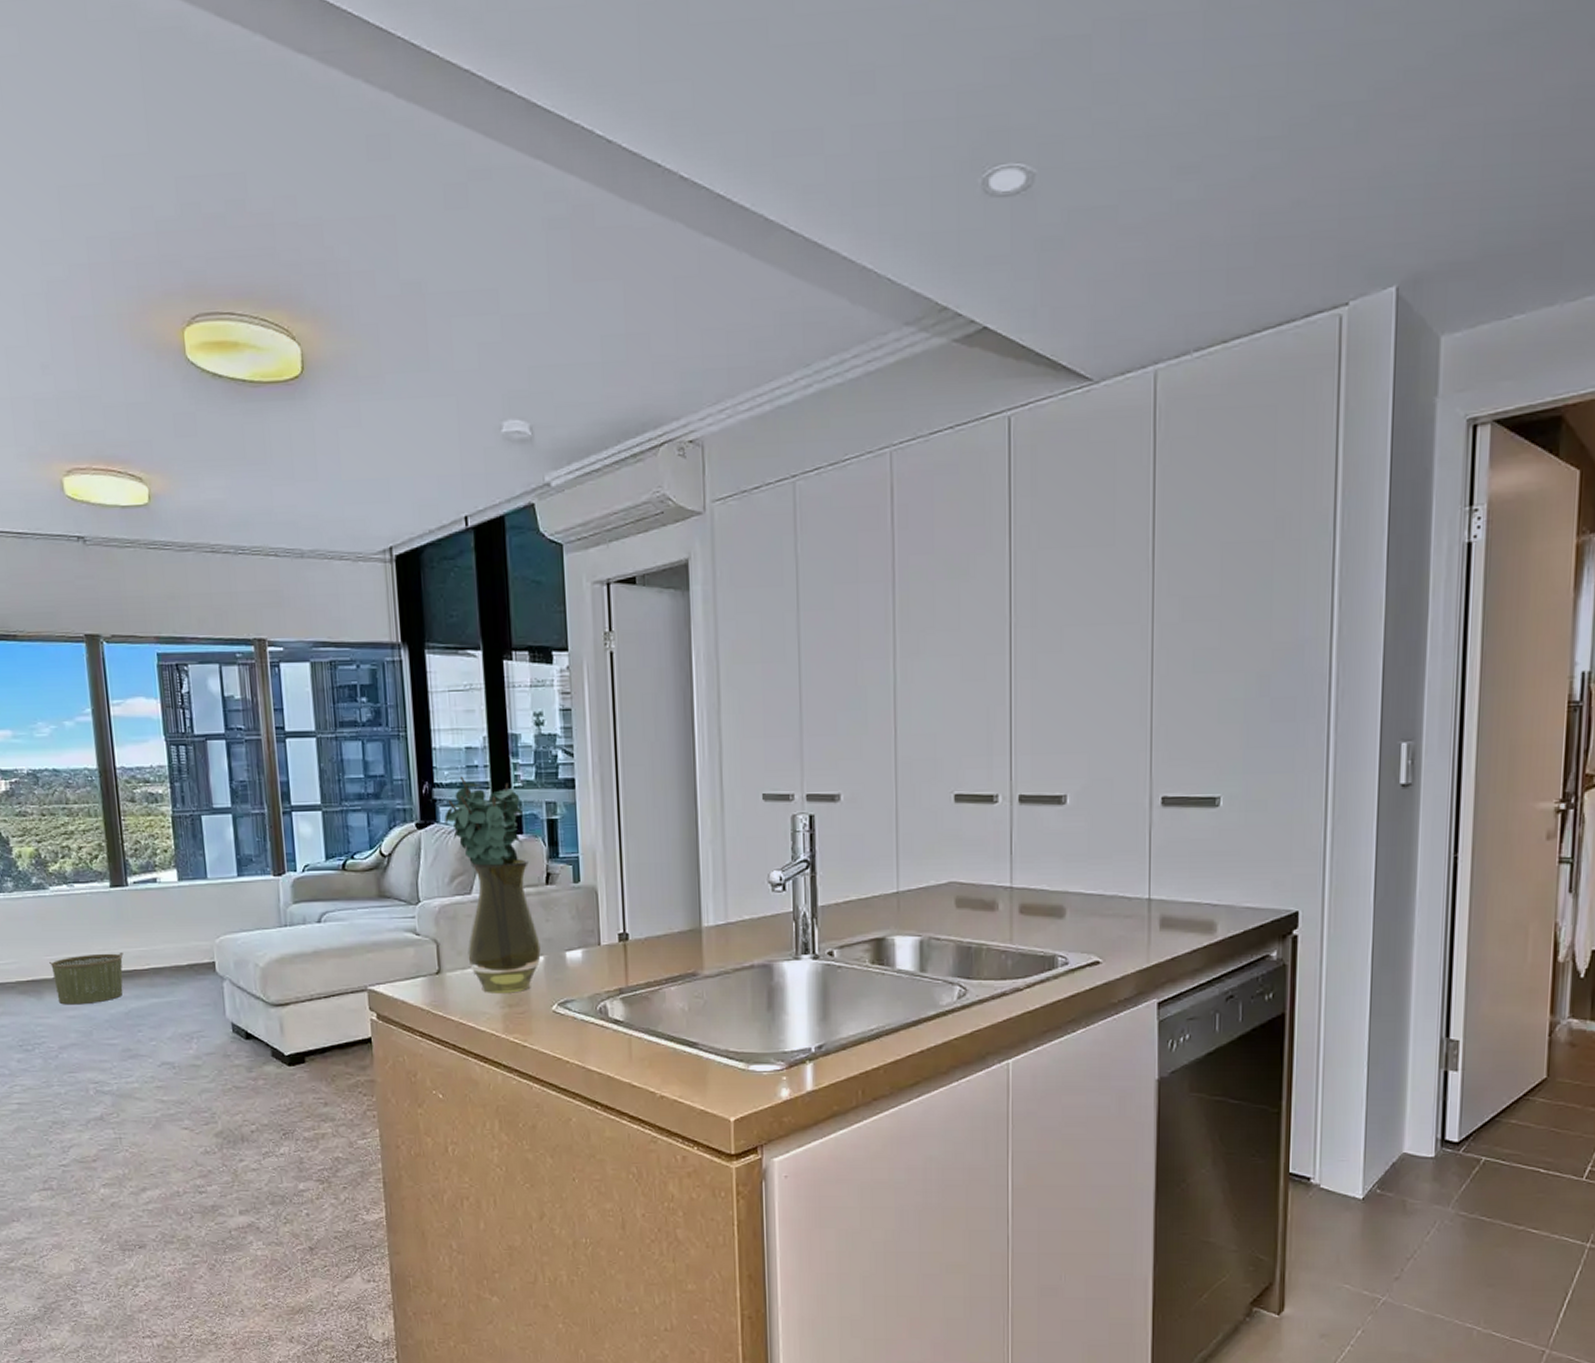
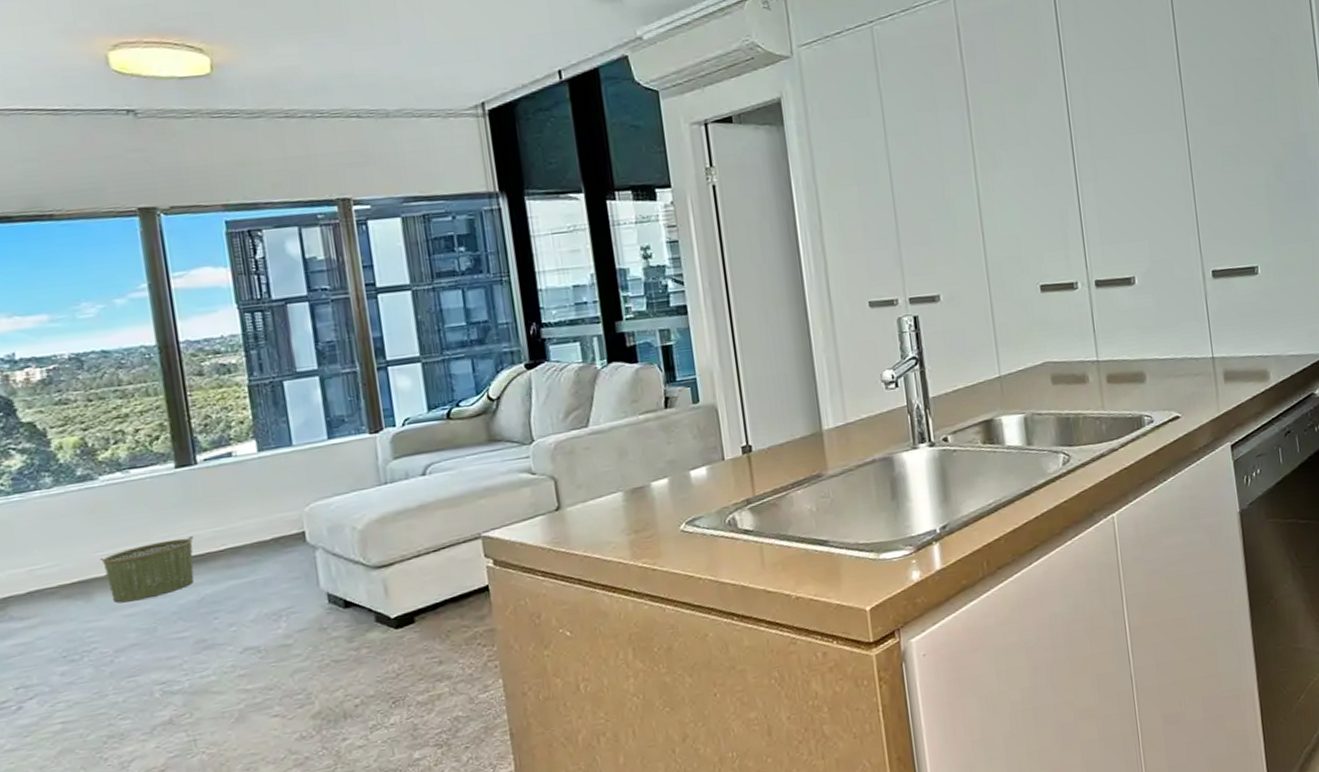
vase: present [444,776,541,993] -> none [555,314,665,523]

